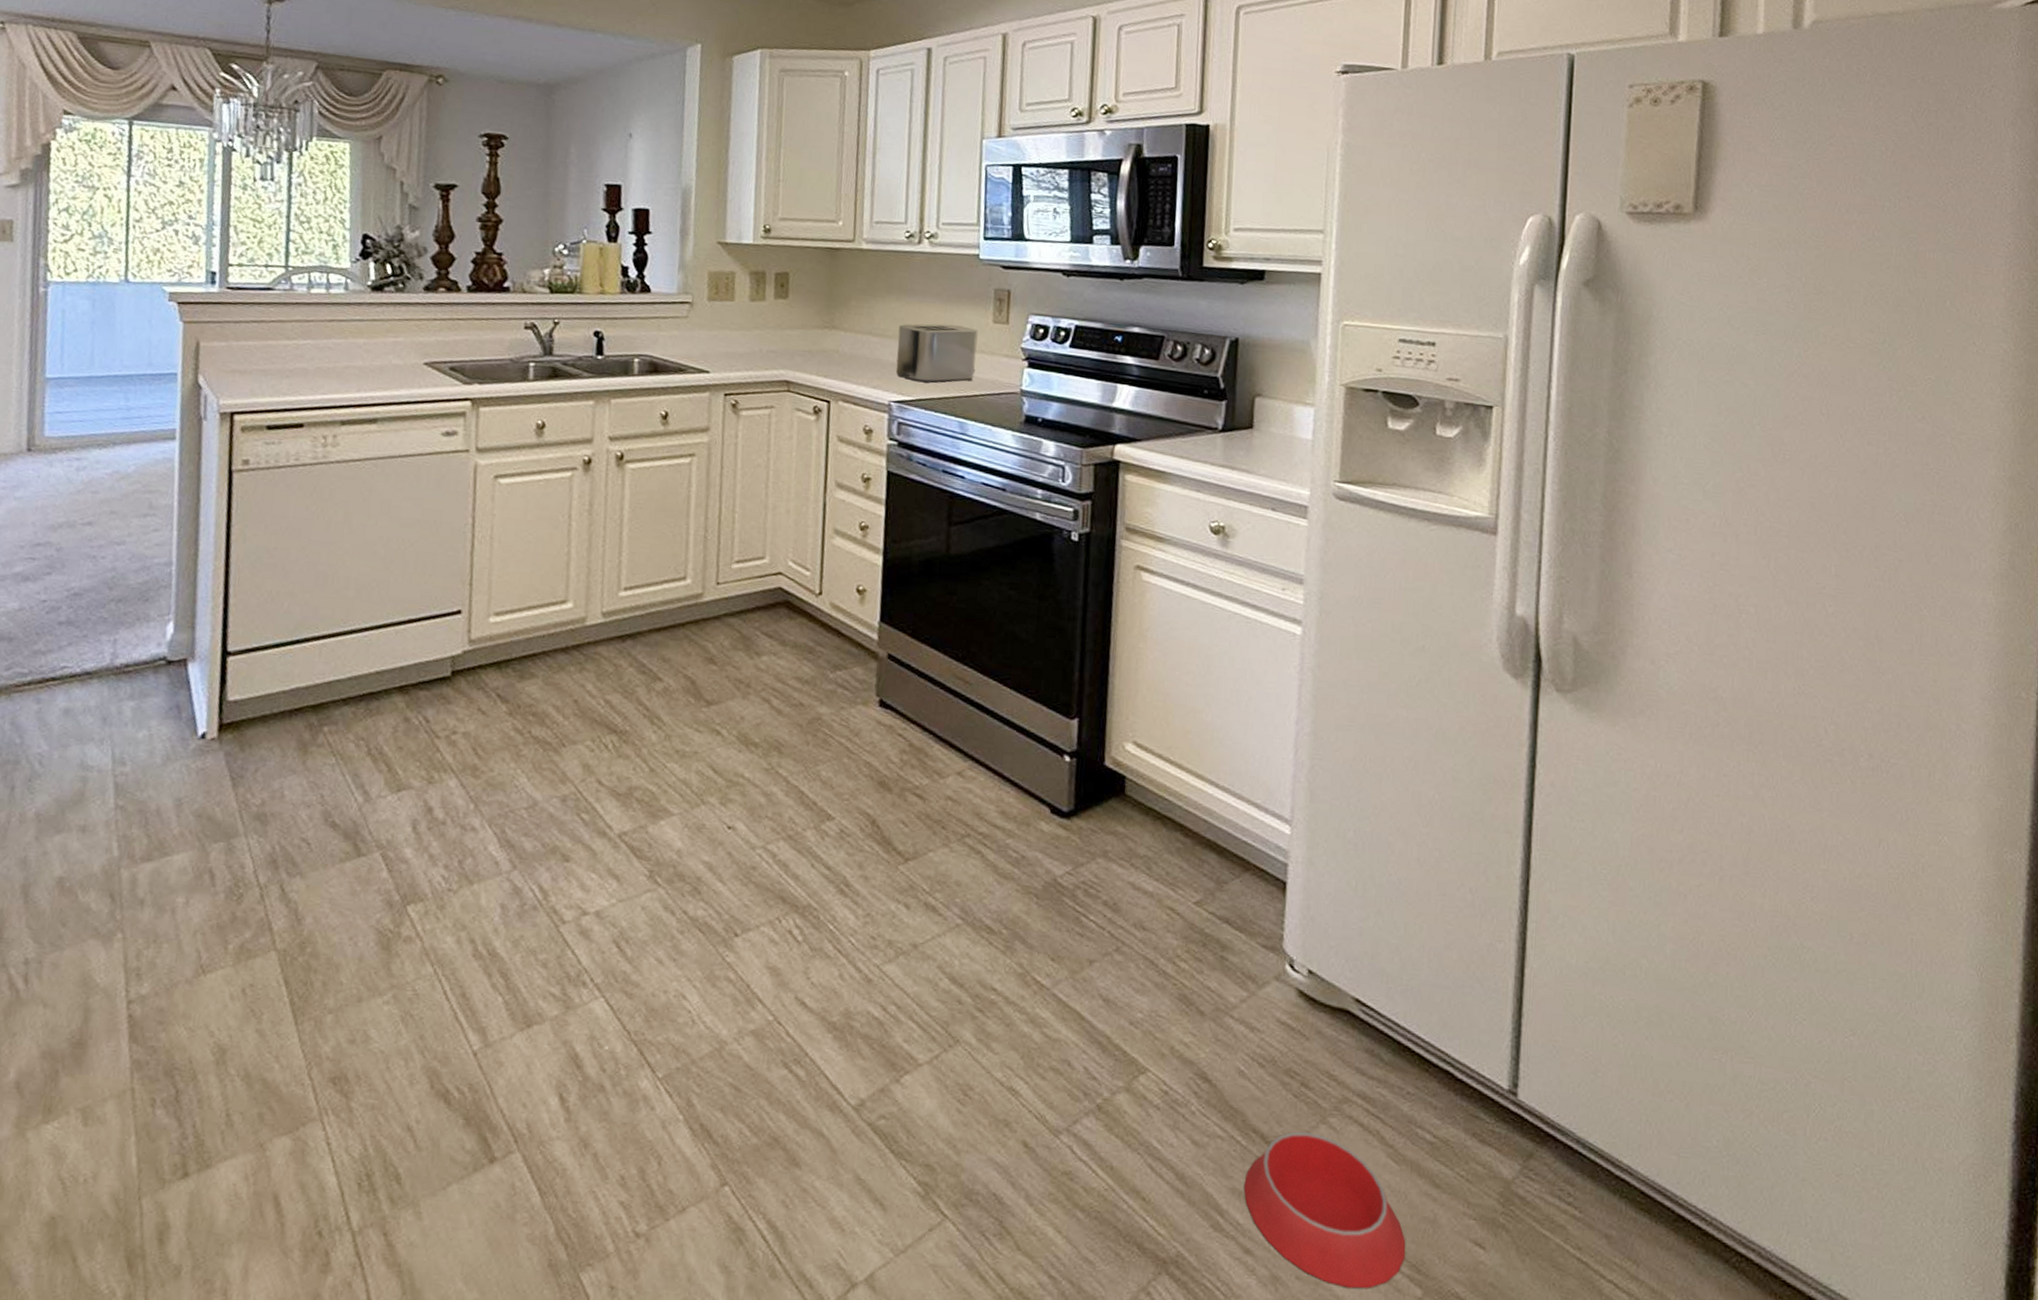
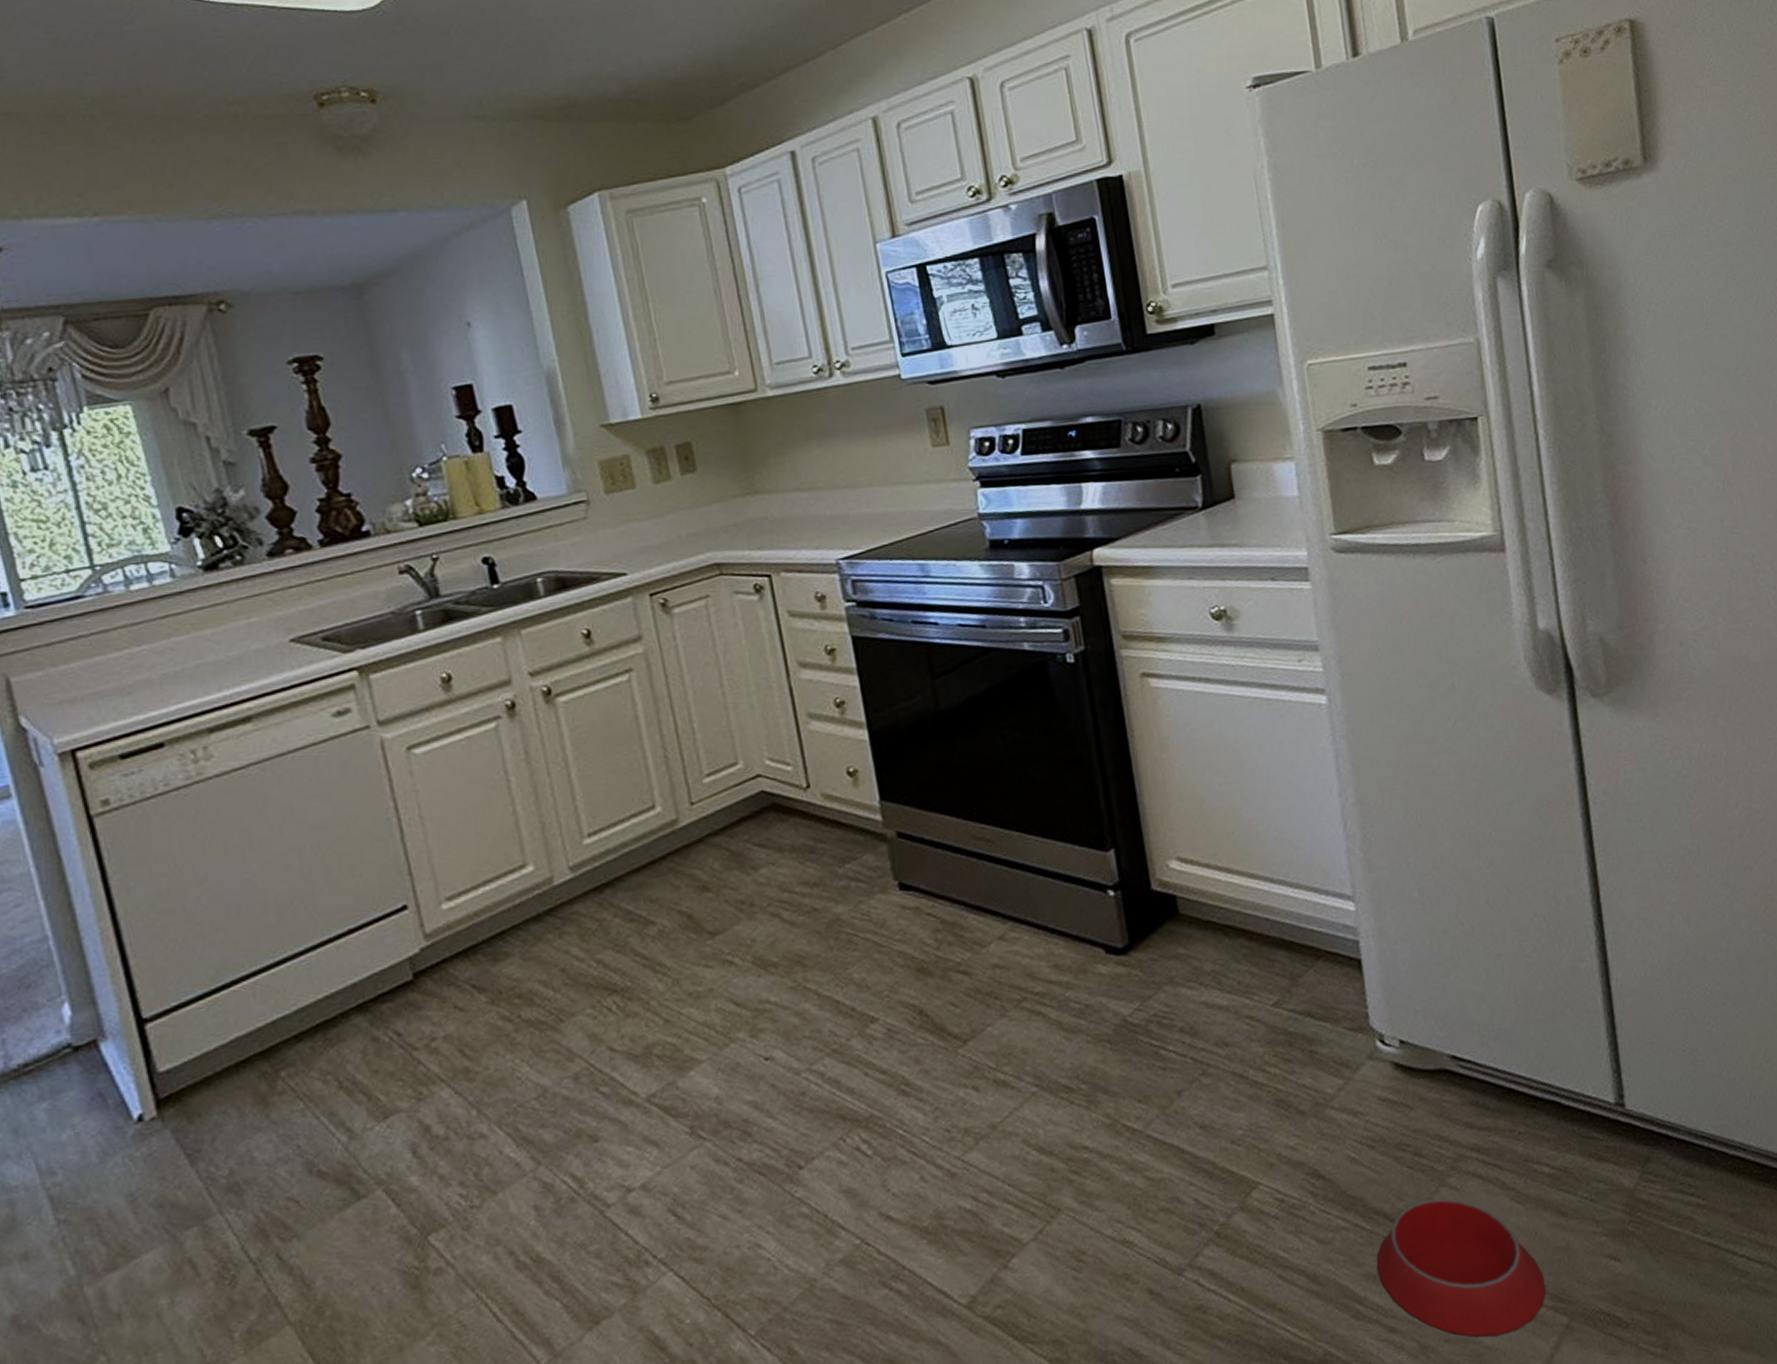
toaster: present [896,323,977,384] -> none [829,458,924,532]

